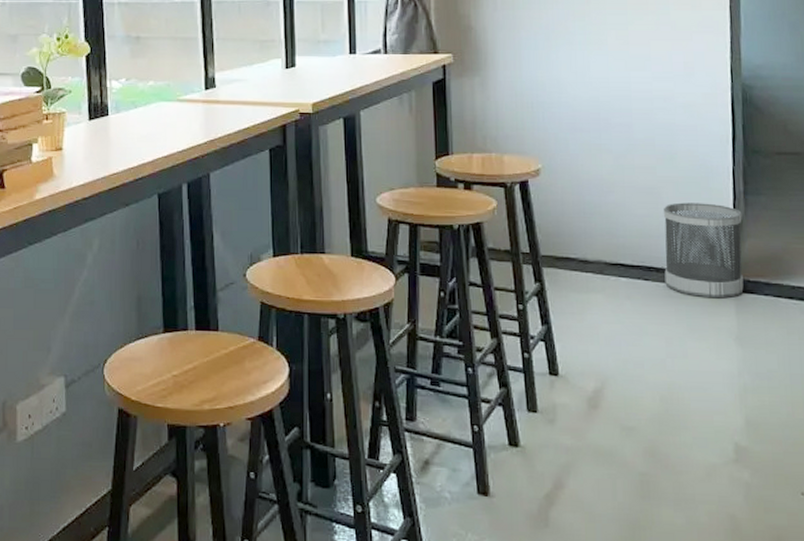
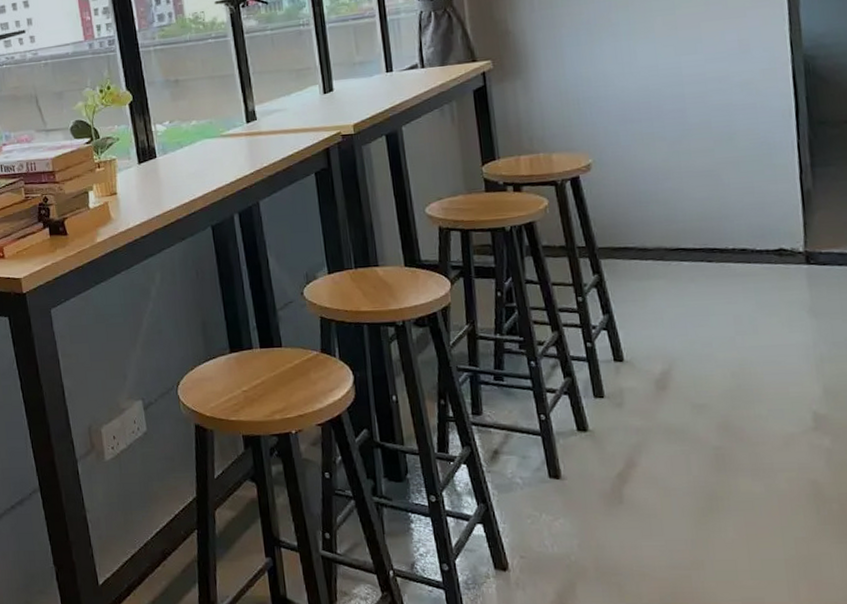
wastebasket: present [663,202,744,299] -> none [723,179,816,273]

